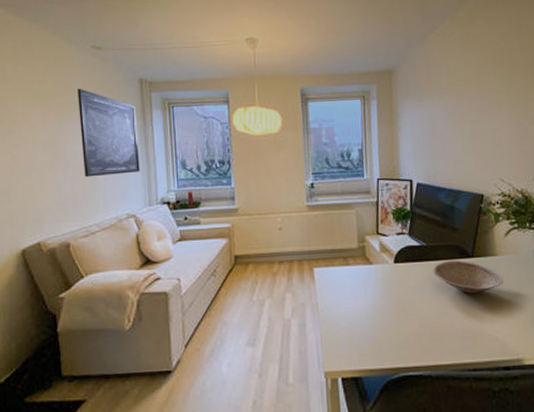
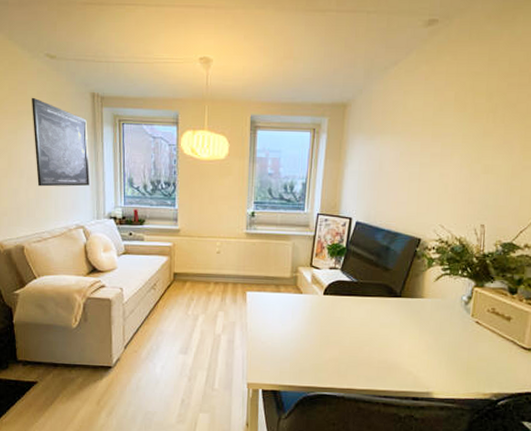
bowl: present [433,260,503,294] -> none [360,298,426,330]

